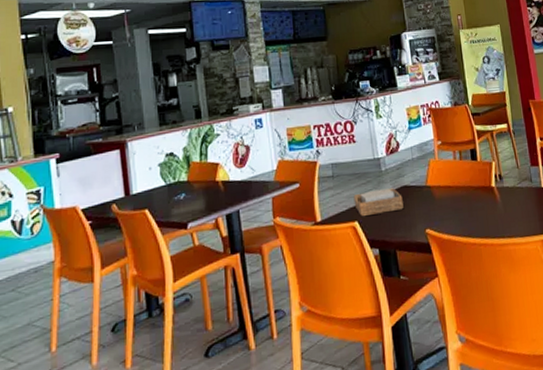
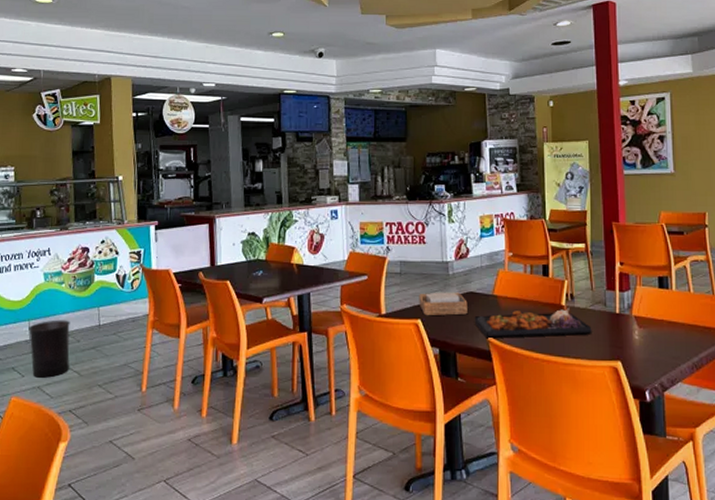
food tray: none [410,187,522,231] -> present [474,307,592,339]

